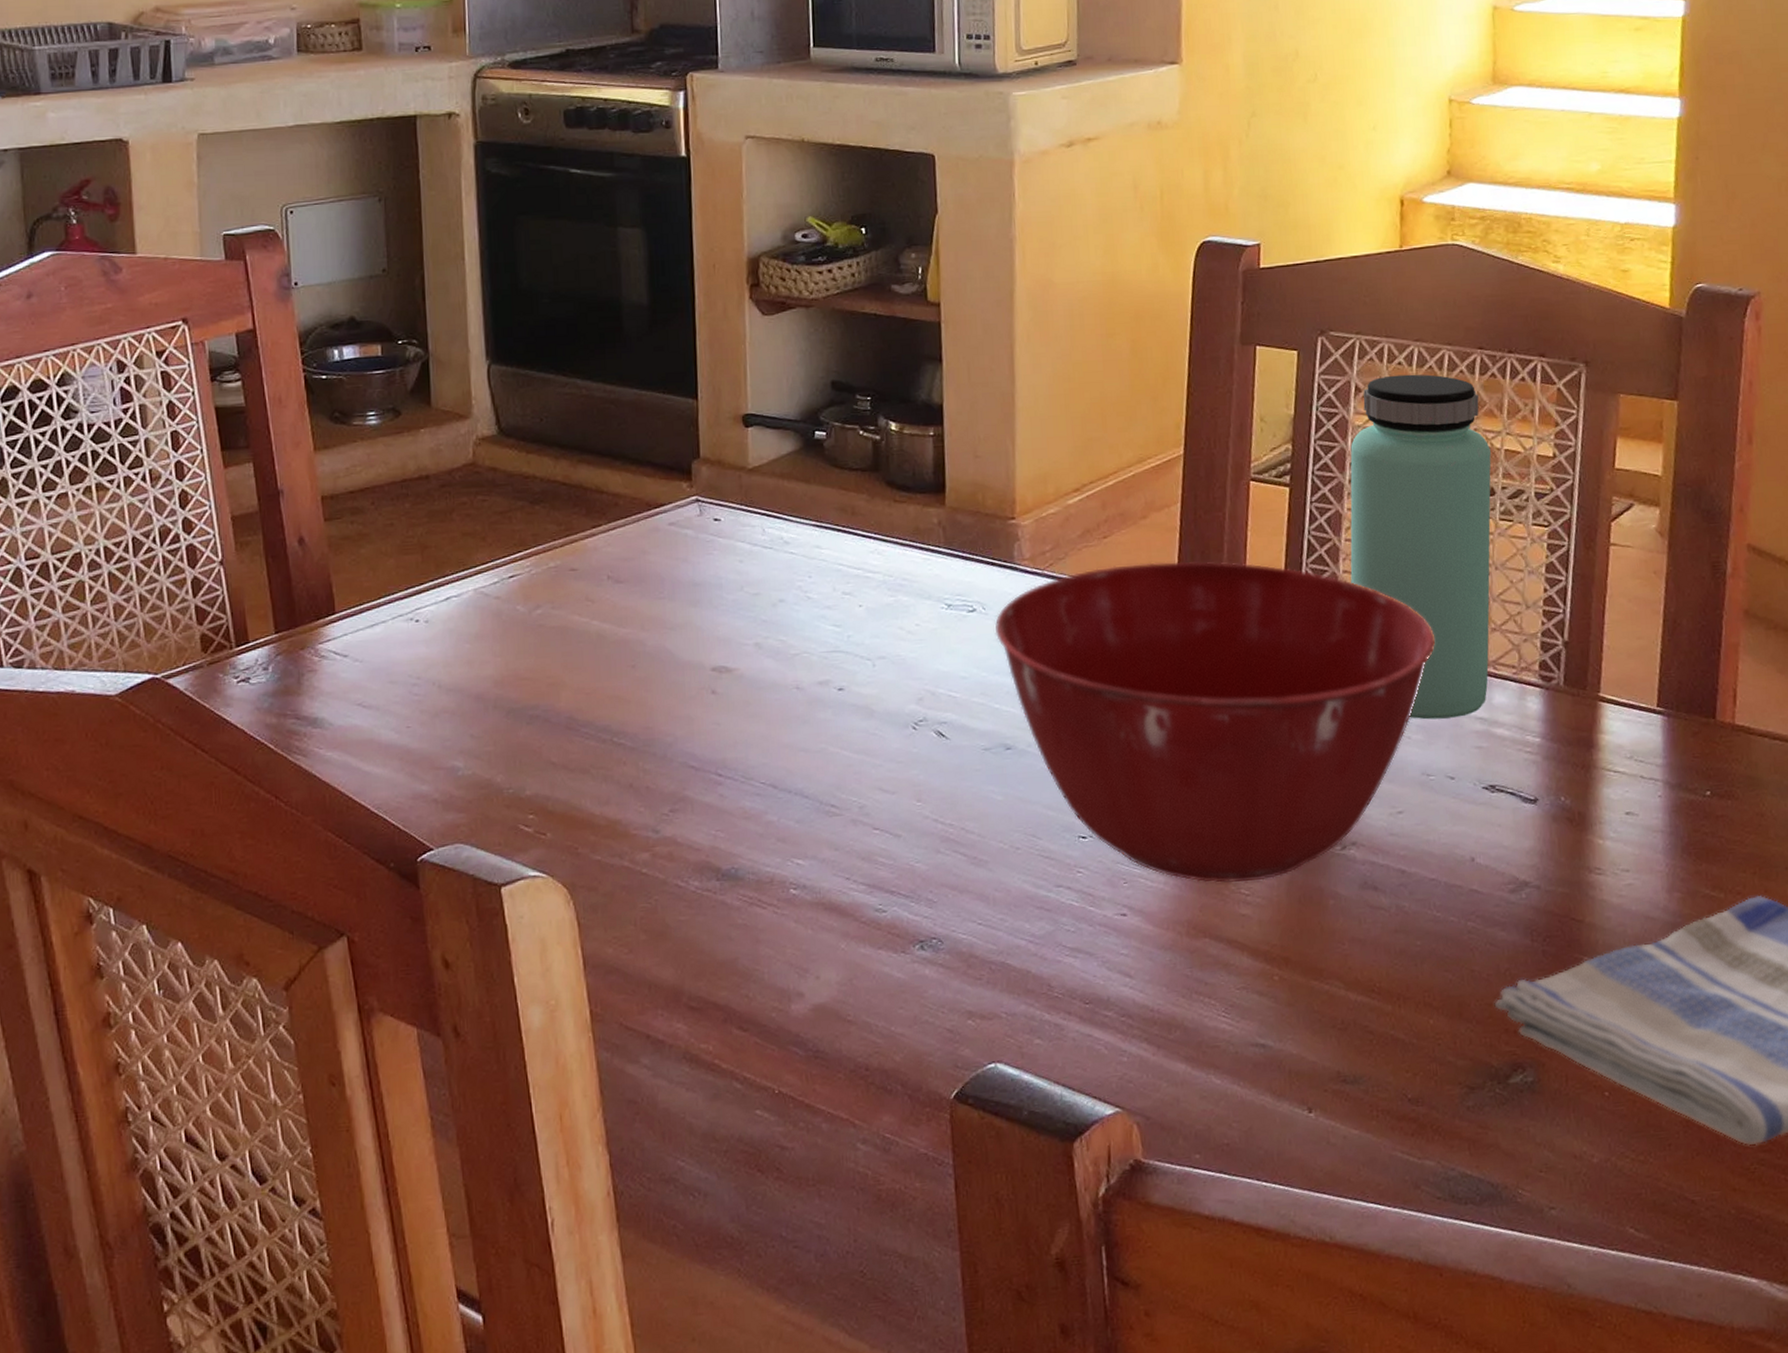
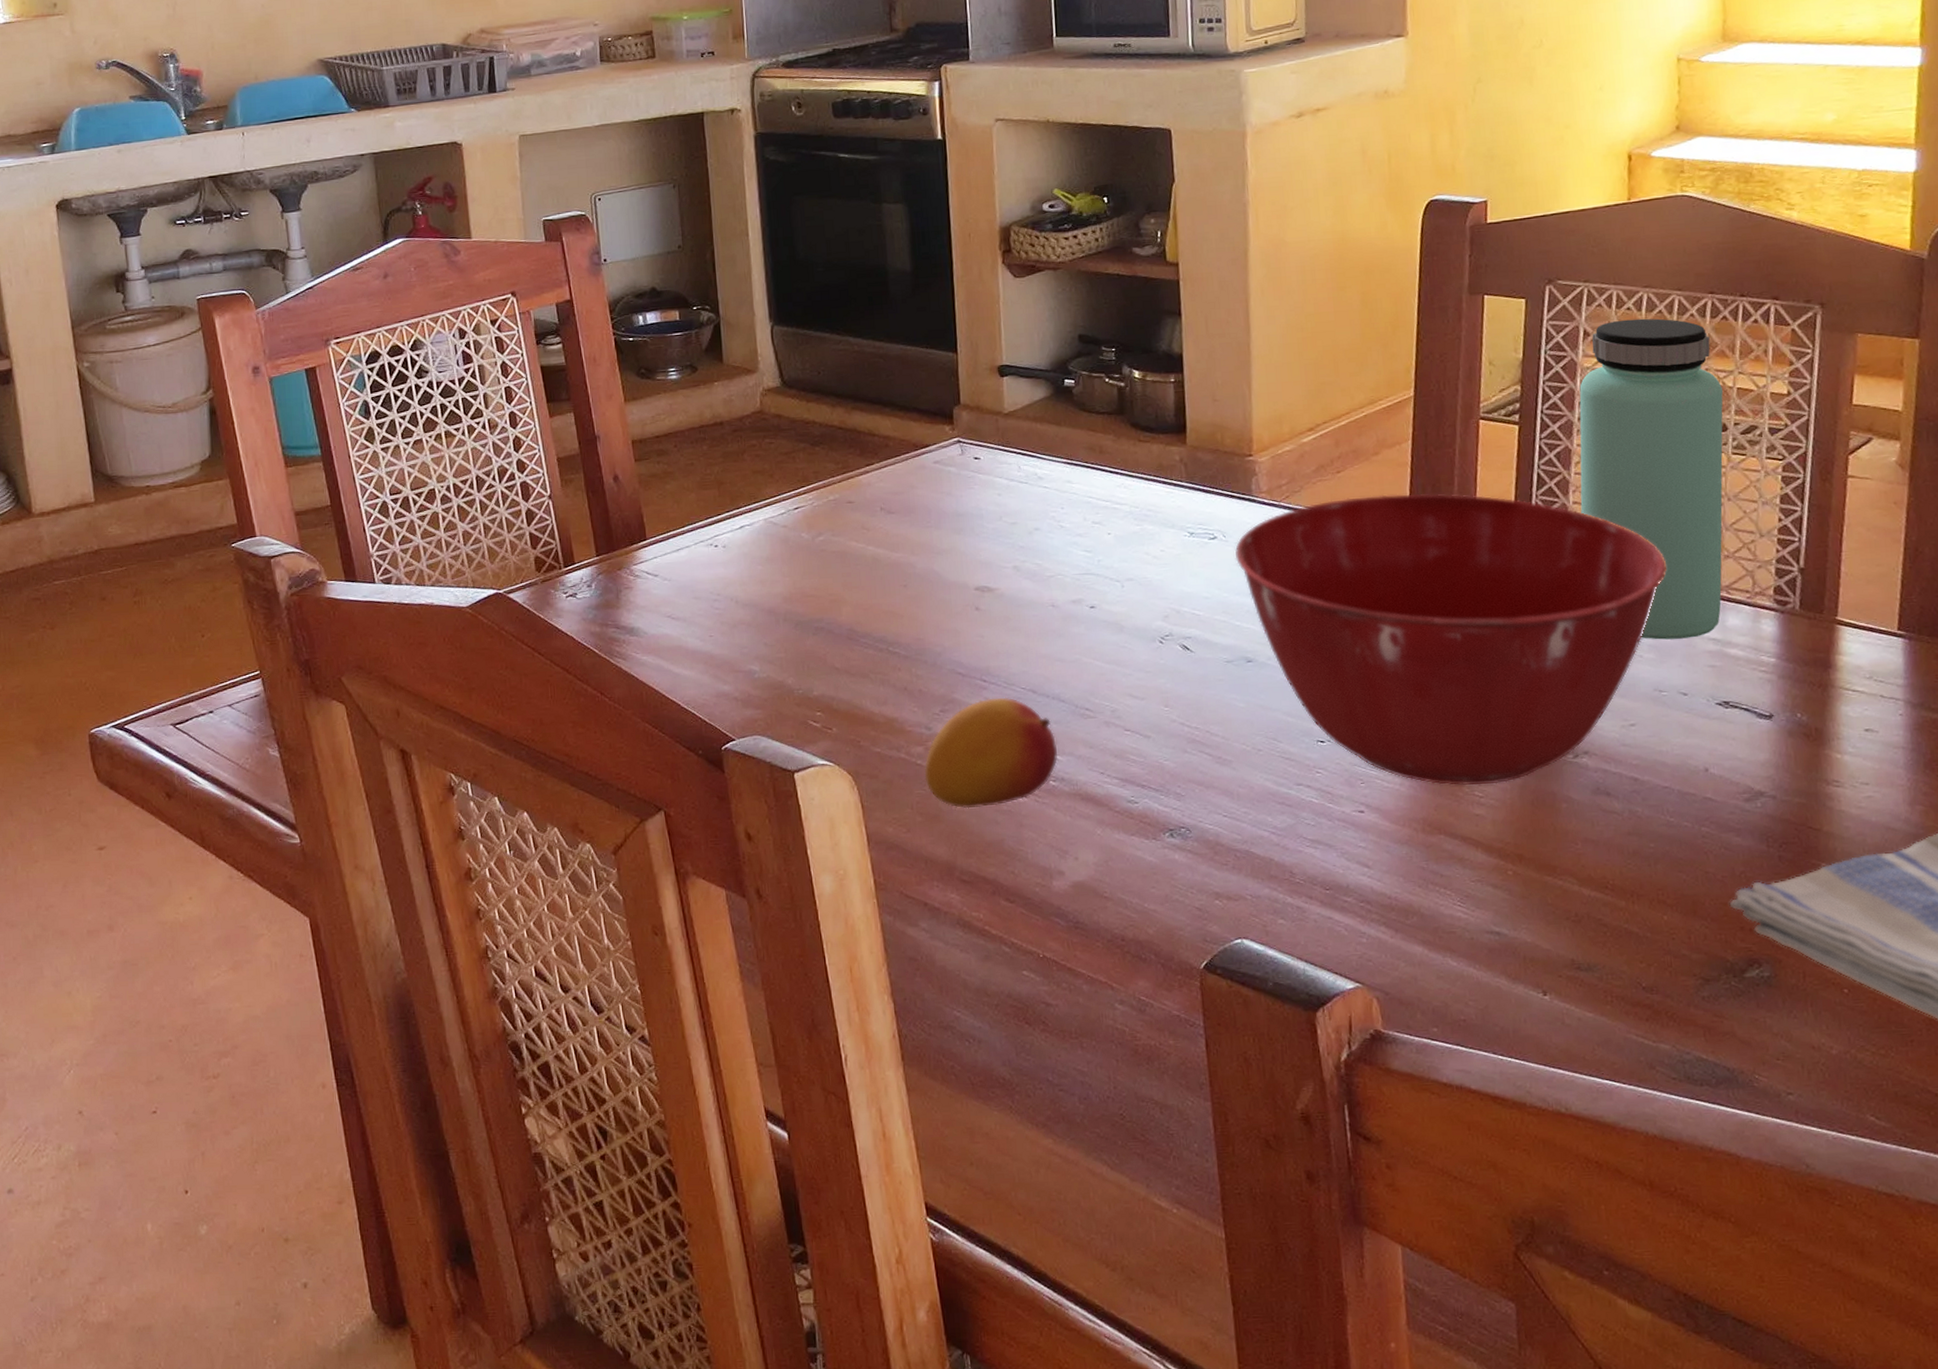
fruit: none [650,793,799,924] -> present [924,697,1057,809]

